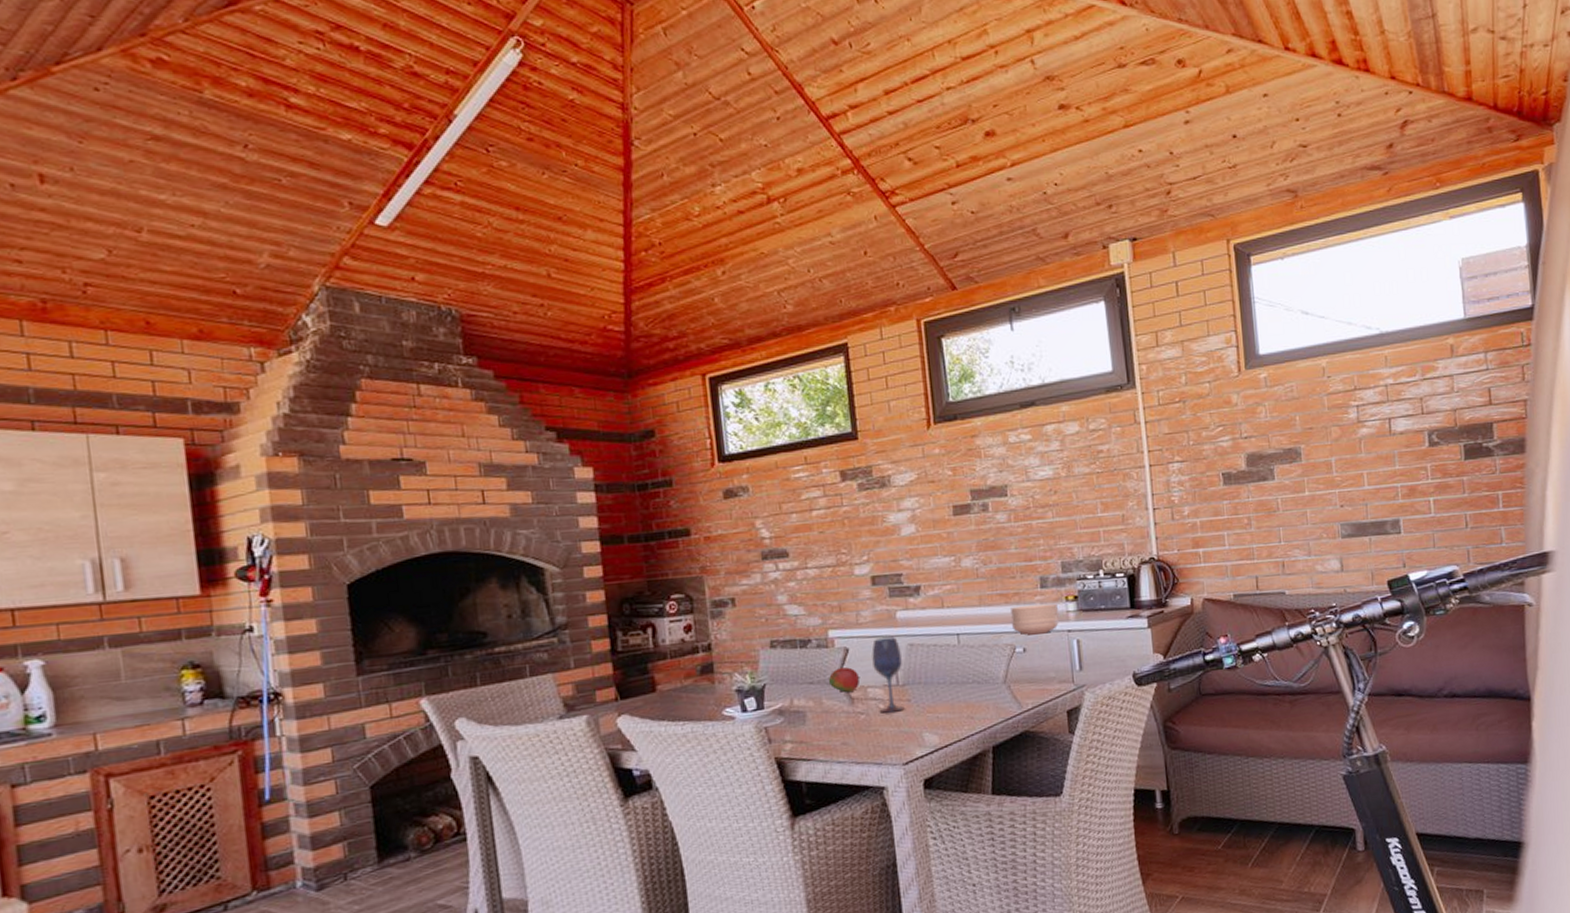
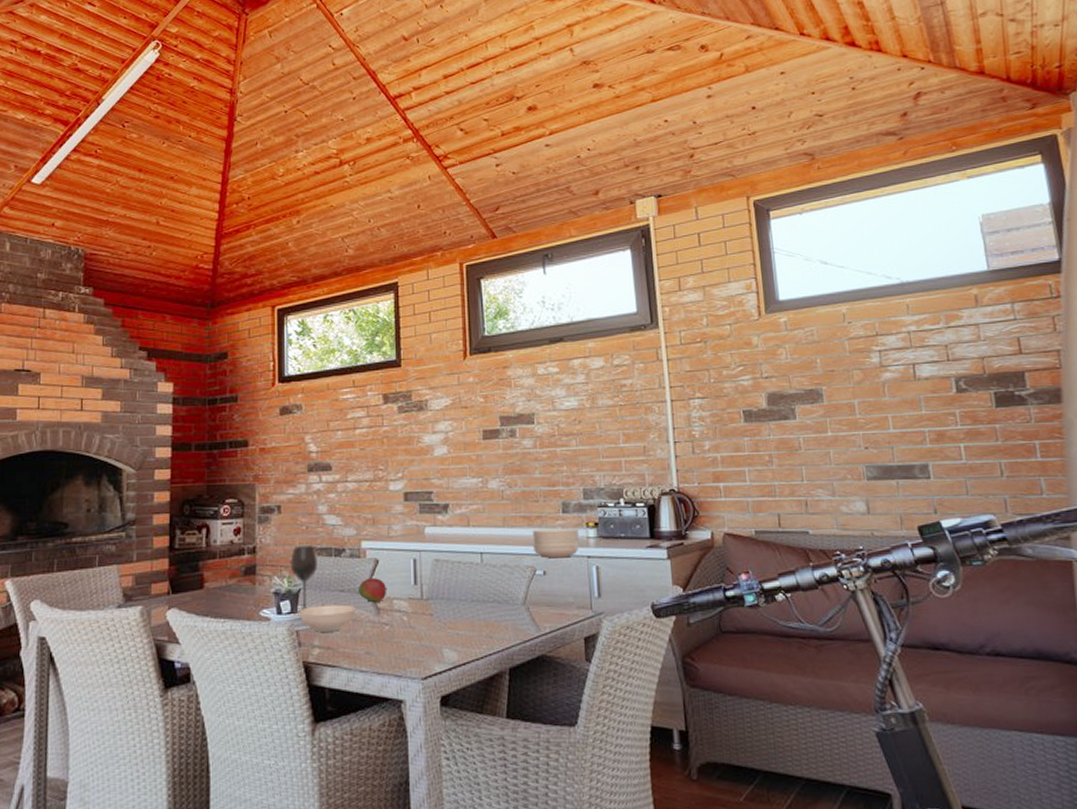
wineglass: none [751,638,783,712] -> present [290,545,319,615]
bowl: none [766,696,829,727] -> present [299,604,356,632]
wineglass: present [871,637,905,713] -> none [400,552,427,626]

